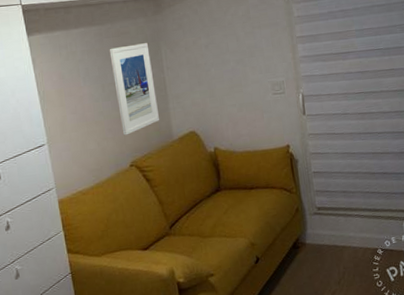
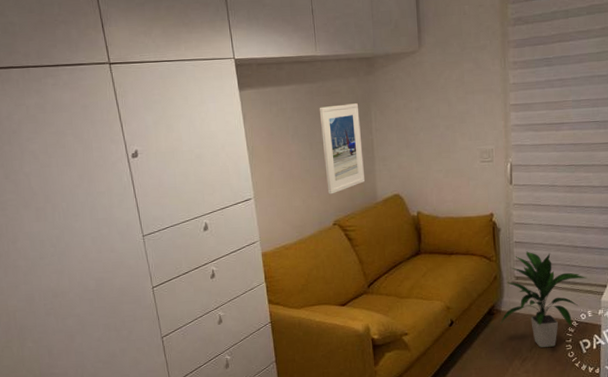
indoor plant: none [305,180,388,279] -> present [499,251,588,348]

